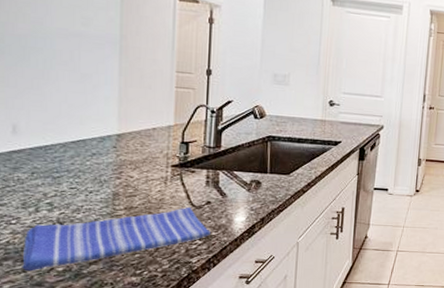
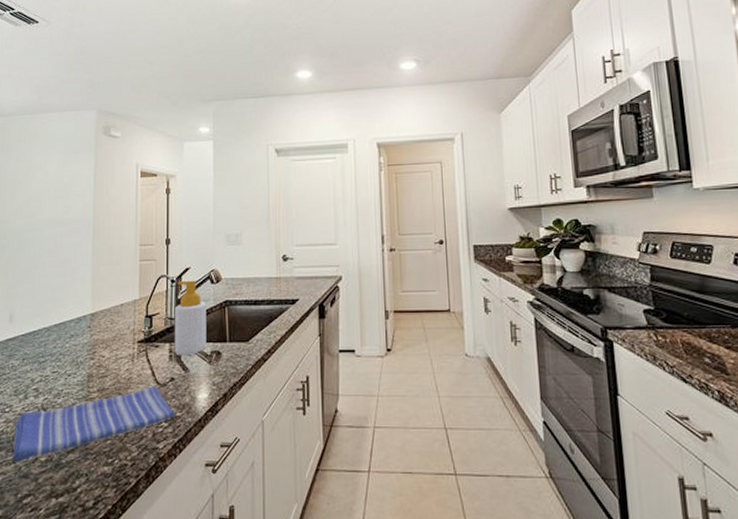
soap bottle: none [211,112,248,183] -> present [174,280,207,356]

